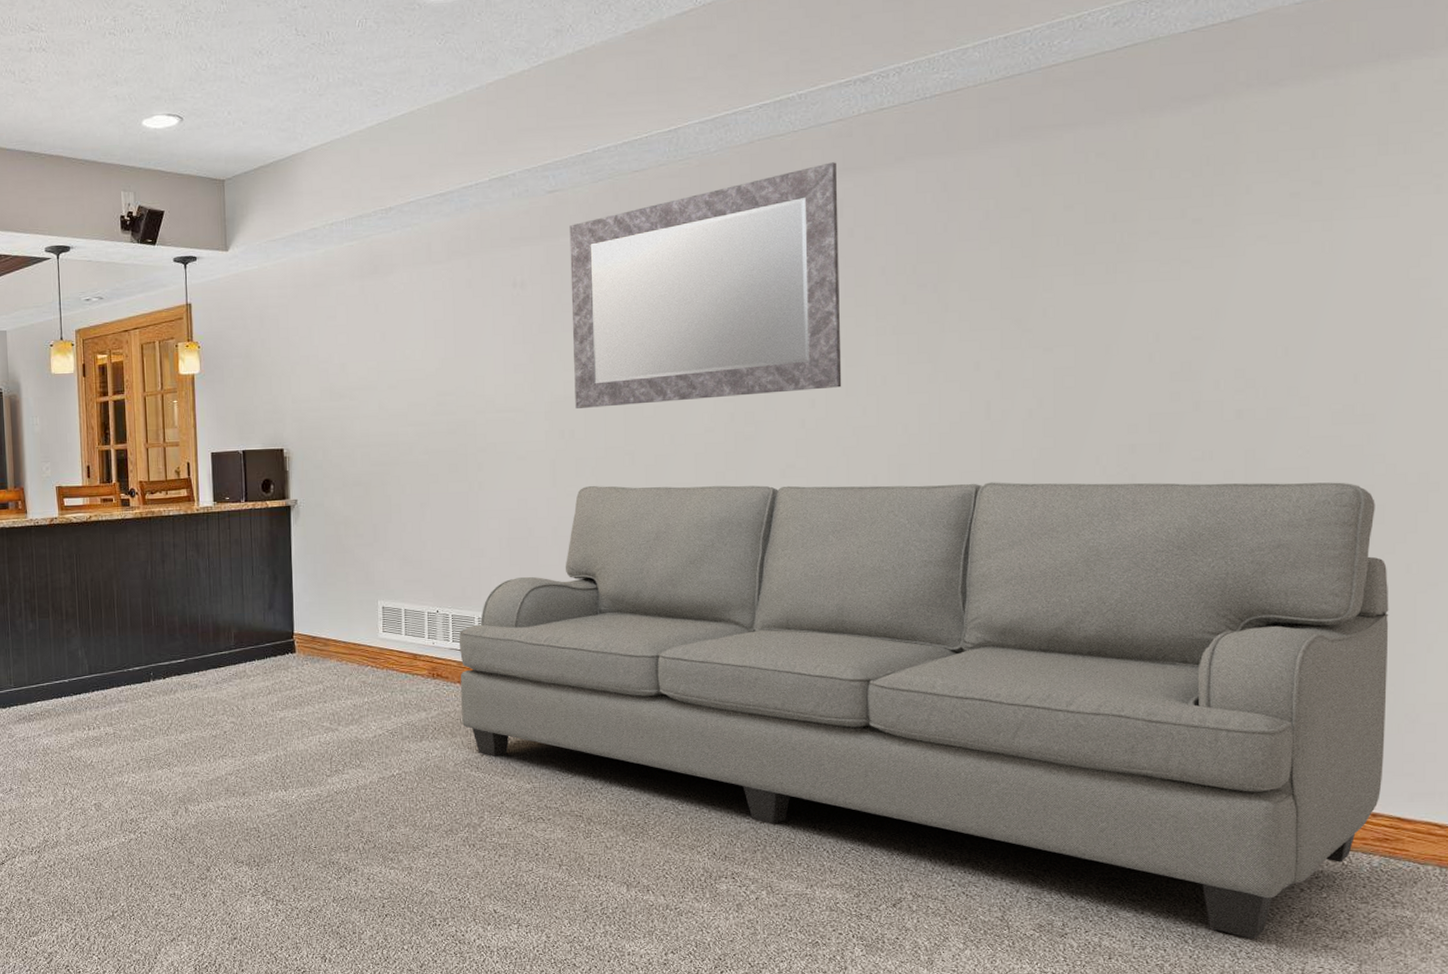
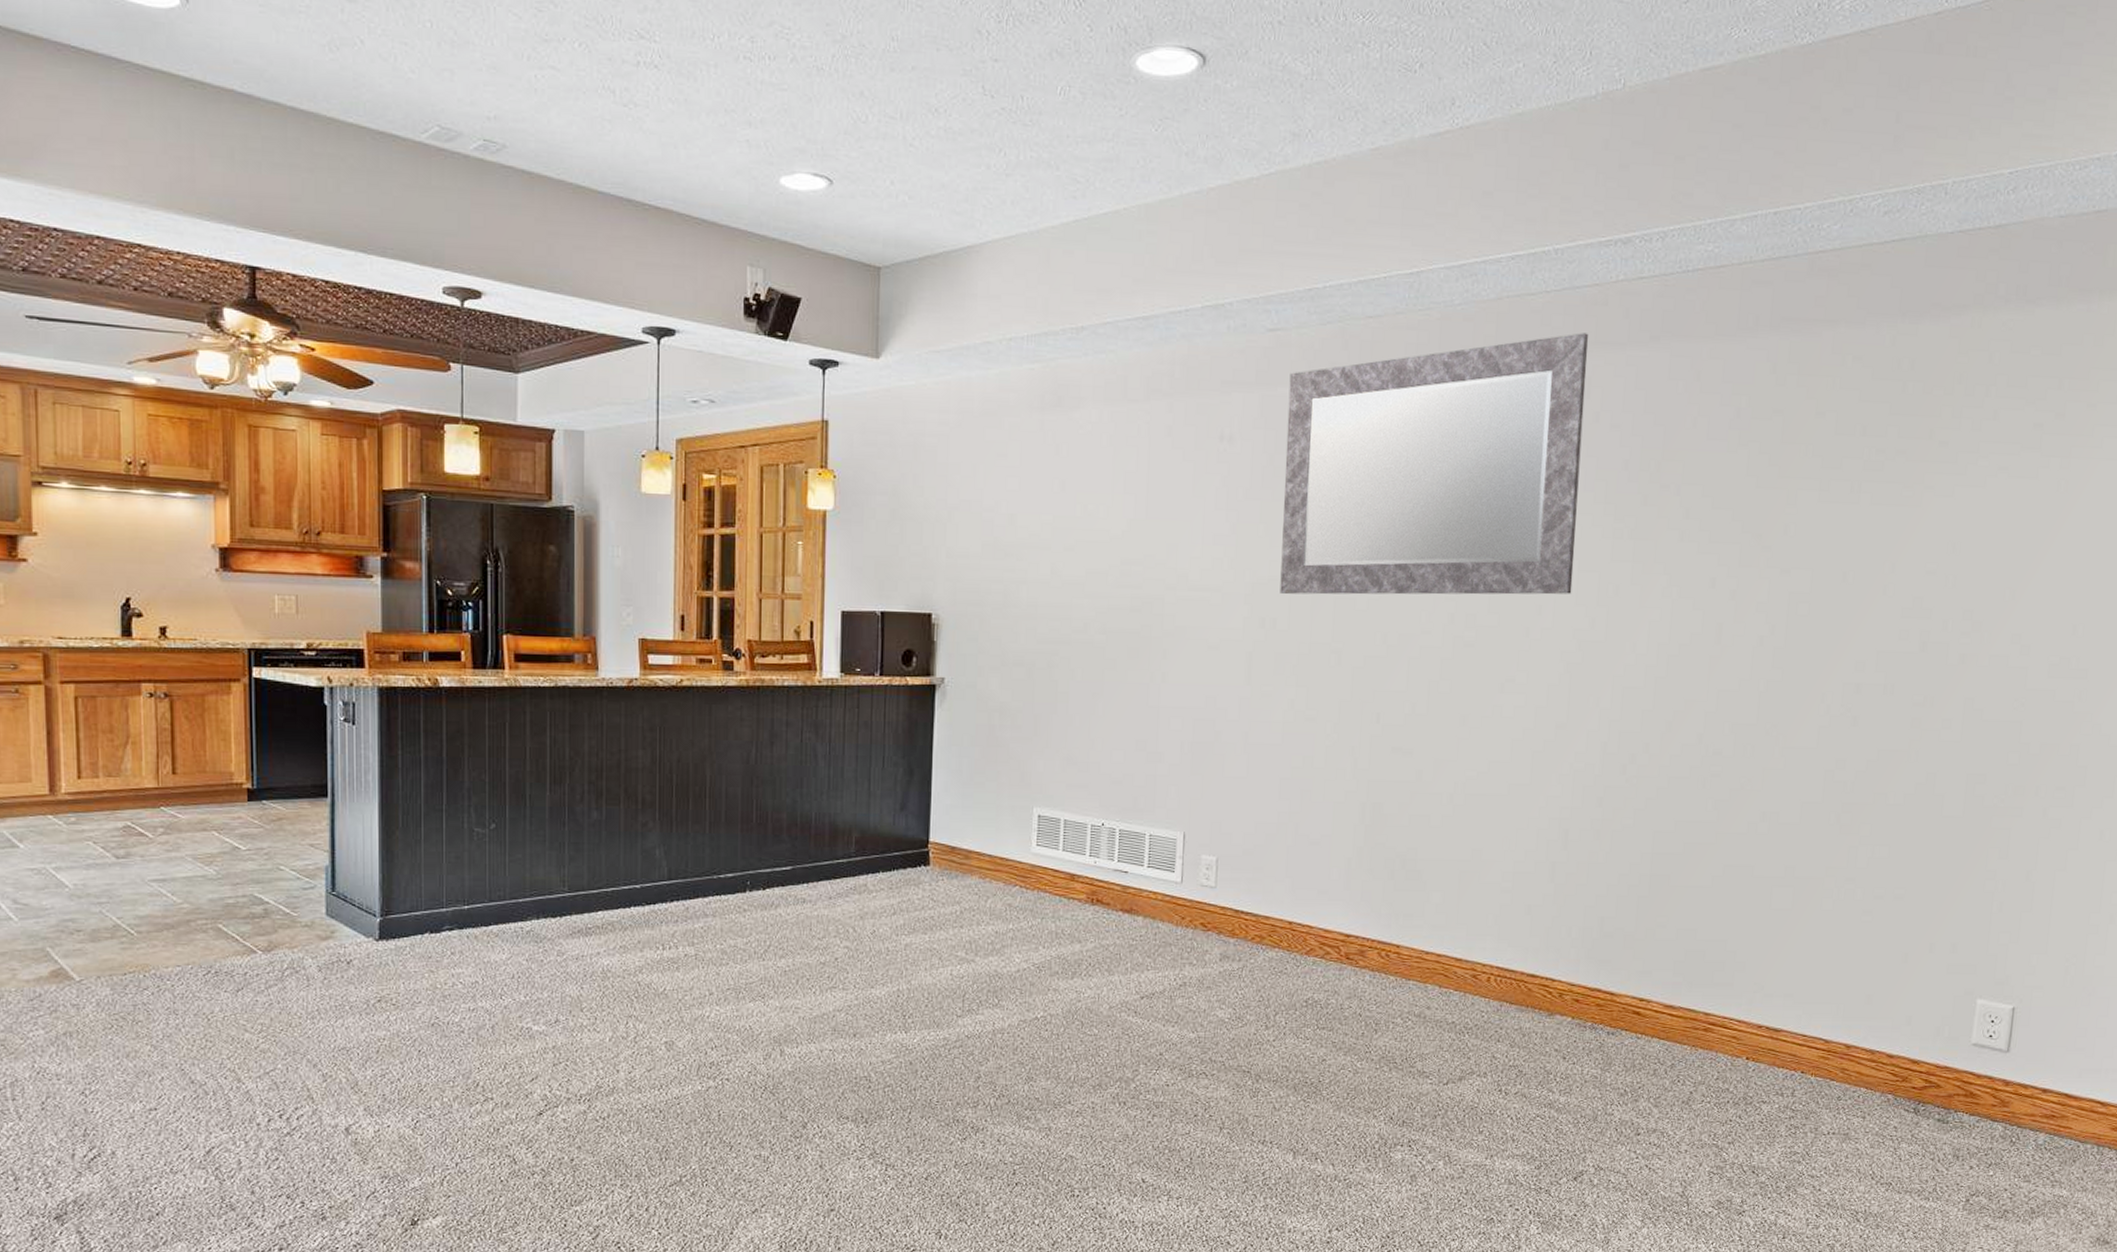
sofa: present [458,482,1389,939] -> none [1121,687,2083,1218]

